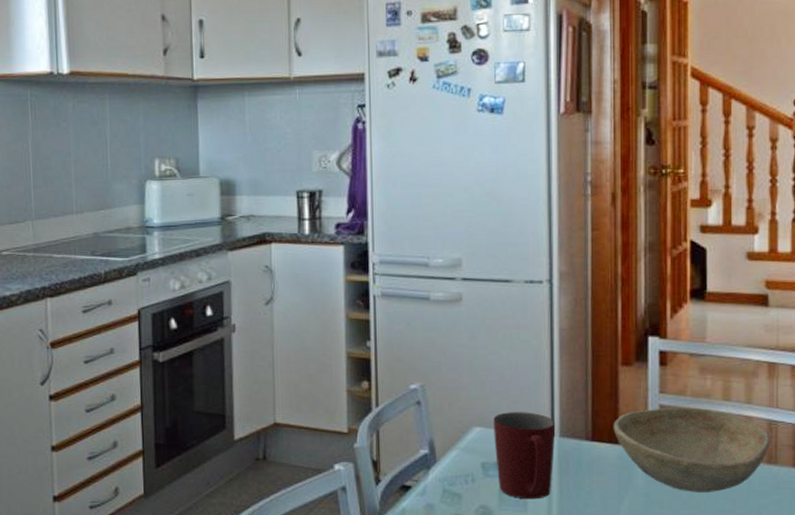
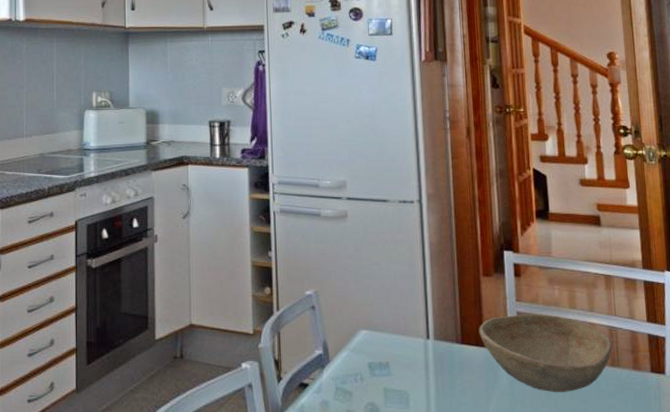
mug: present [493,412,556,499] -> none [377,317,431,397]

